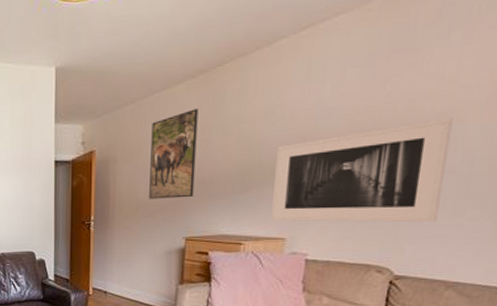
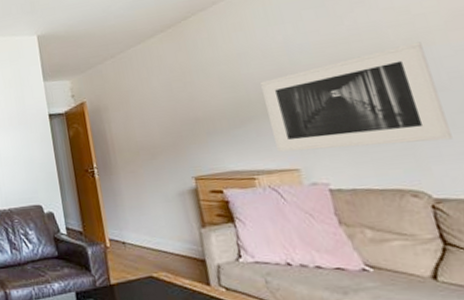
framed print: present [149,108,199,199] -> none [134,56,191,142]

